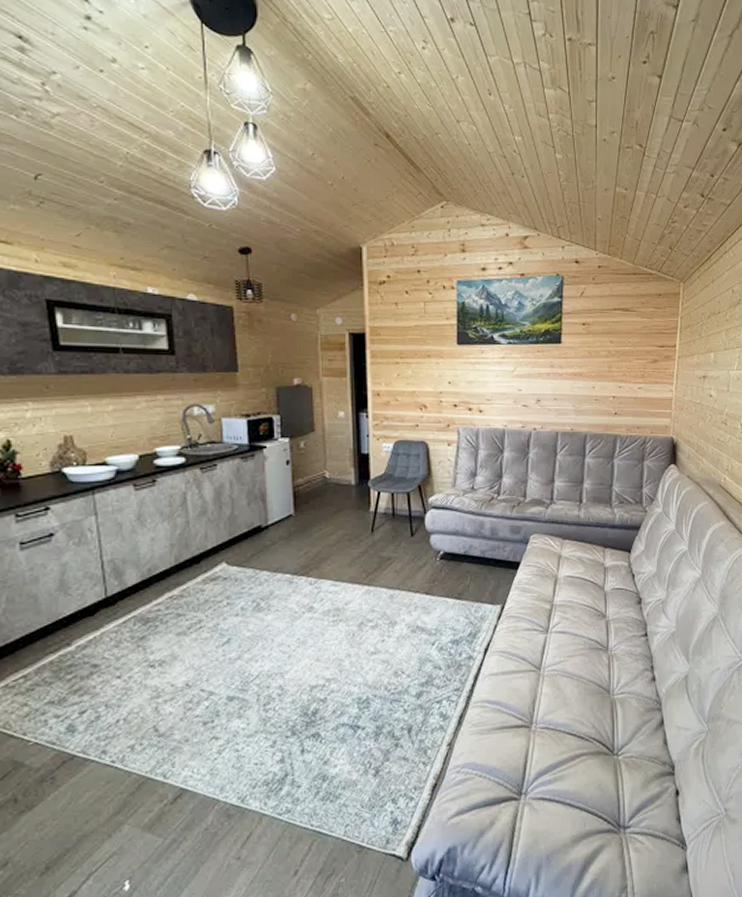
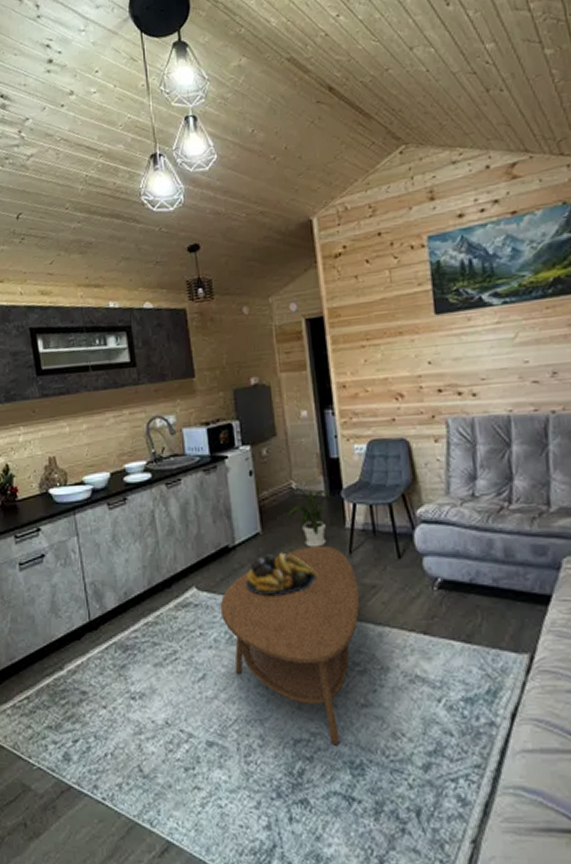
coffee table: none [249,525,377,687] -> present [220,545,360,746]
fruit bowl: none [276,531,341,568] -> present [245,552,316,595]
house plant: none [320,476,360,527] -> present [288,487,332,548]

